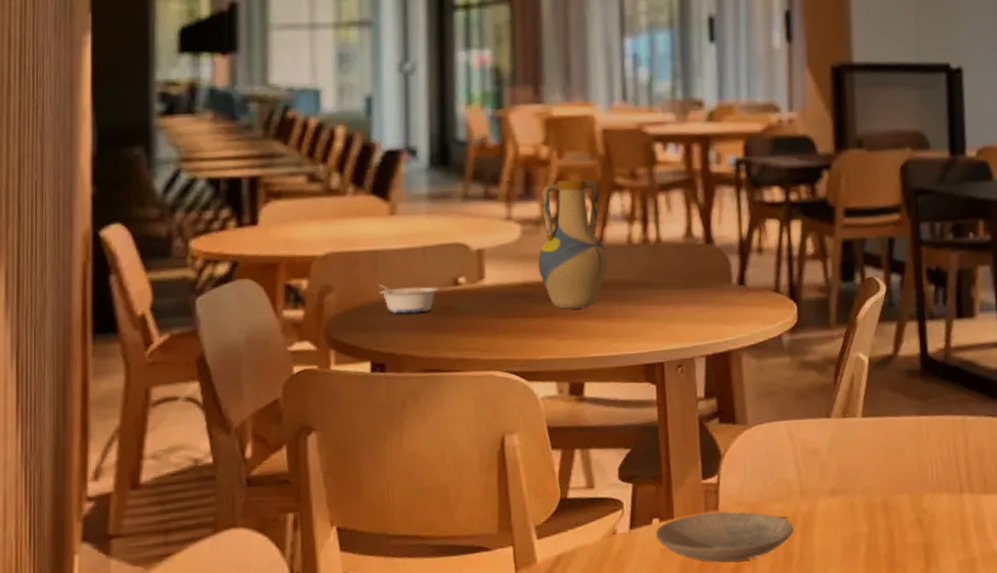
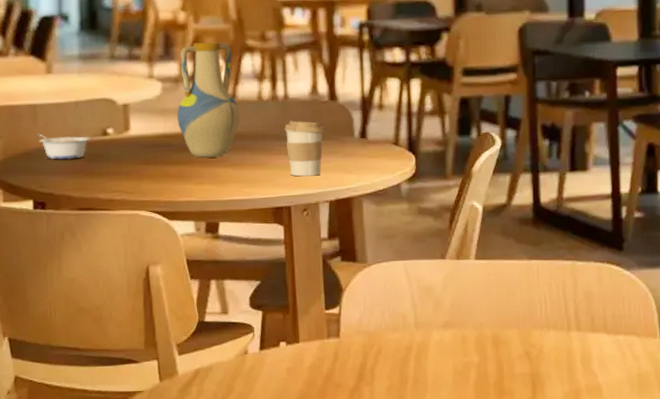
plate: present [655,511,794,563] -> none [282,338,409,382]
coffee cup: none [657,266,700,329] -> present [285,120,324,177]

